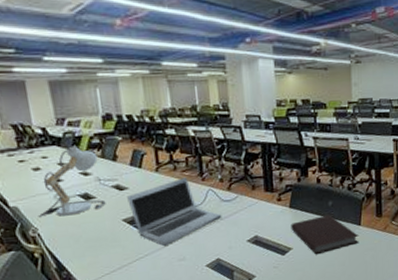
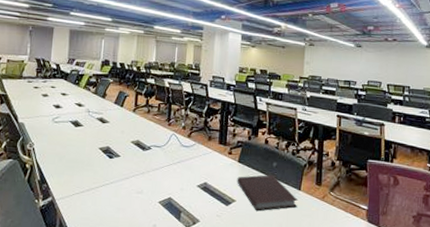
desk lamp: present [38,146,106,217] -> none [37,81,92,137]
laptop: present [127,177,222,246] -> none [106,120,180,177]

